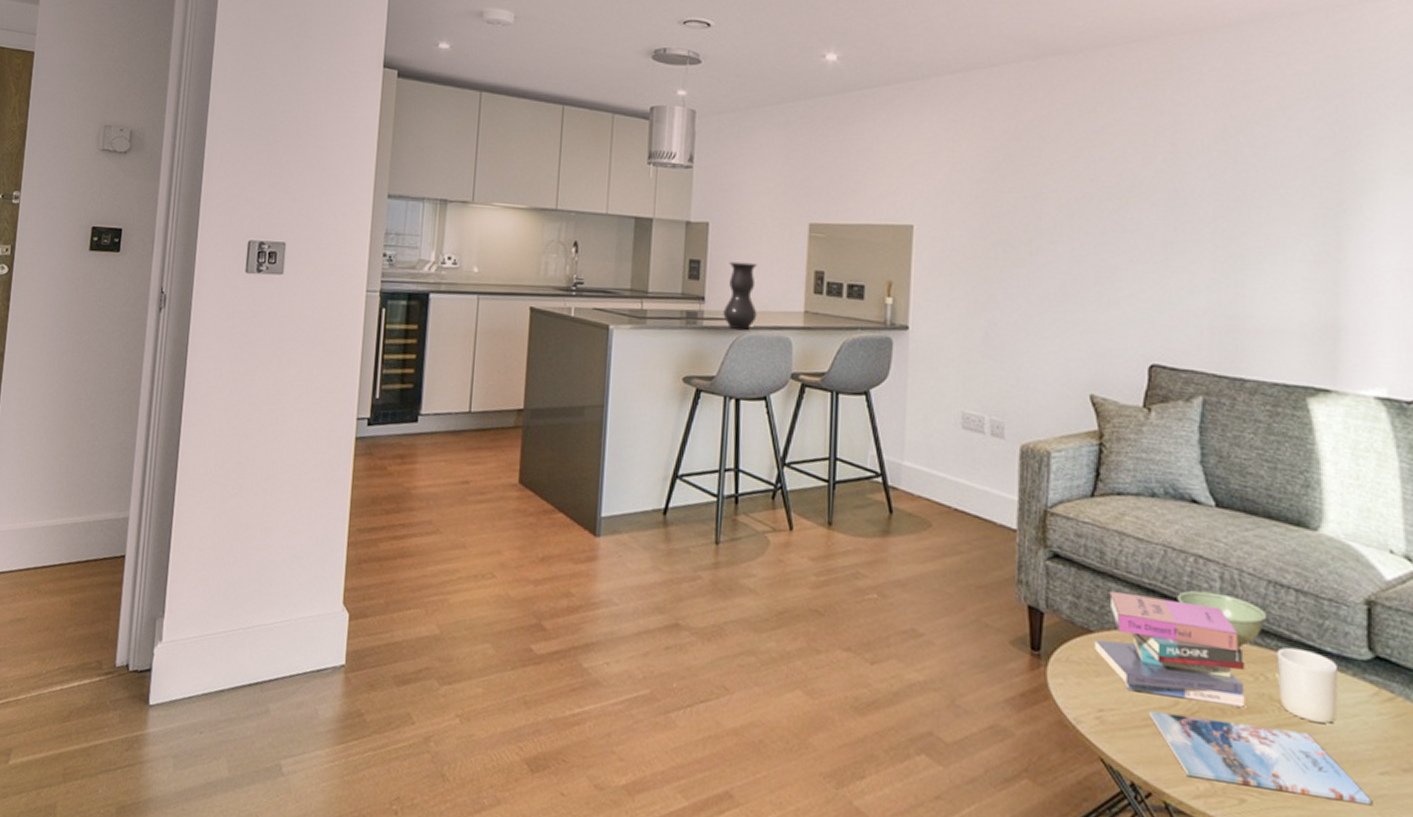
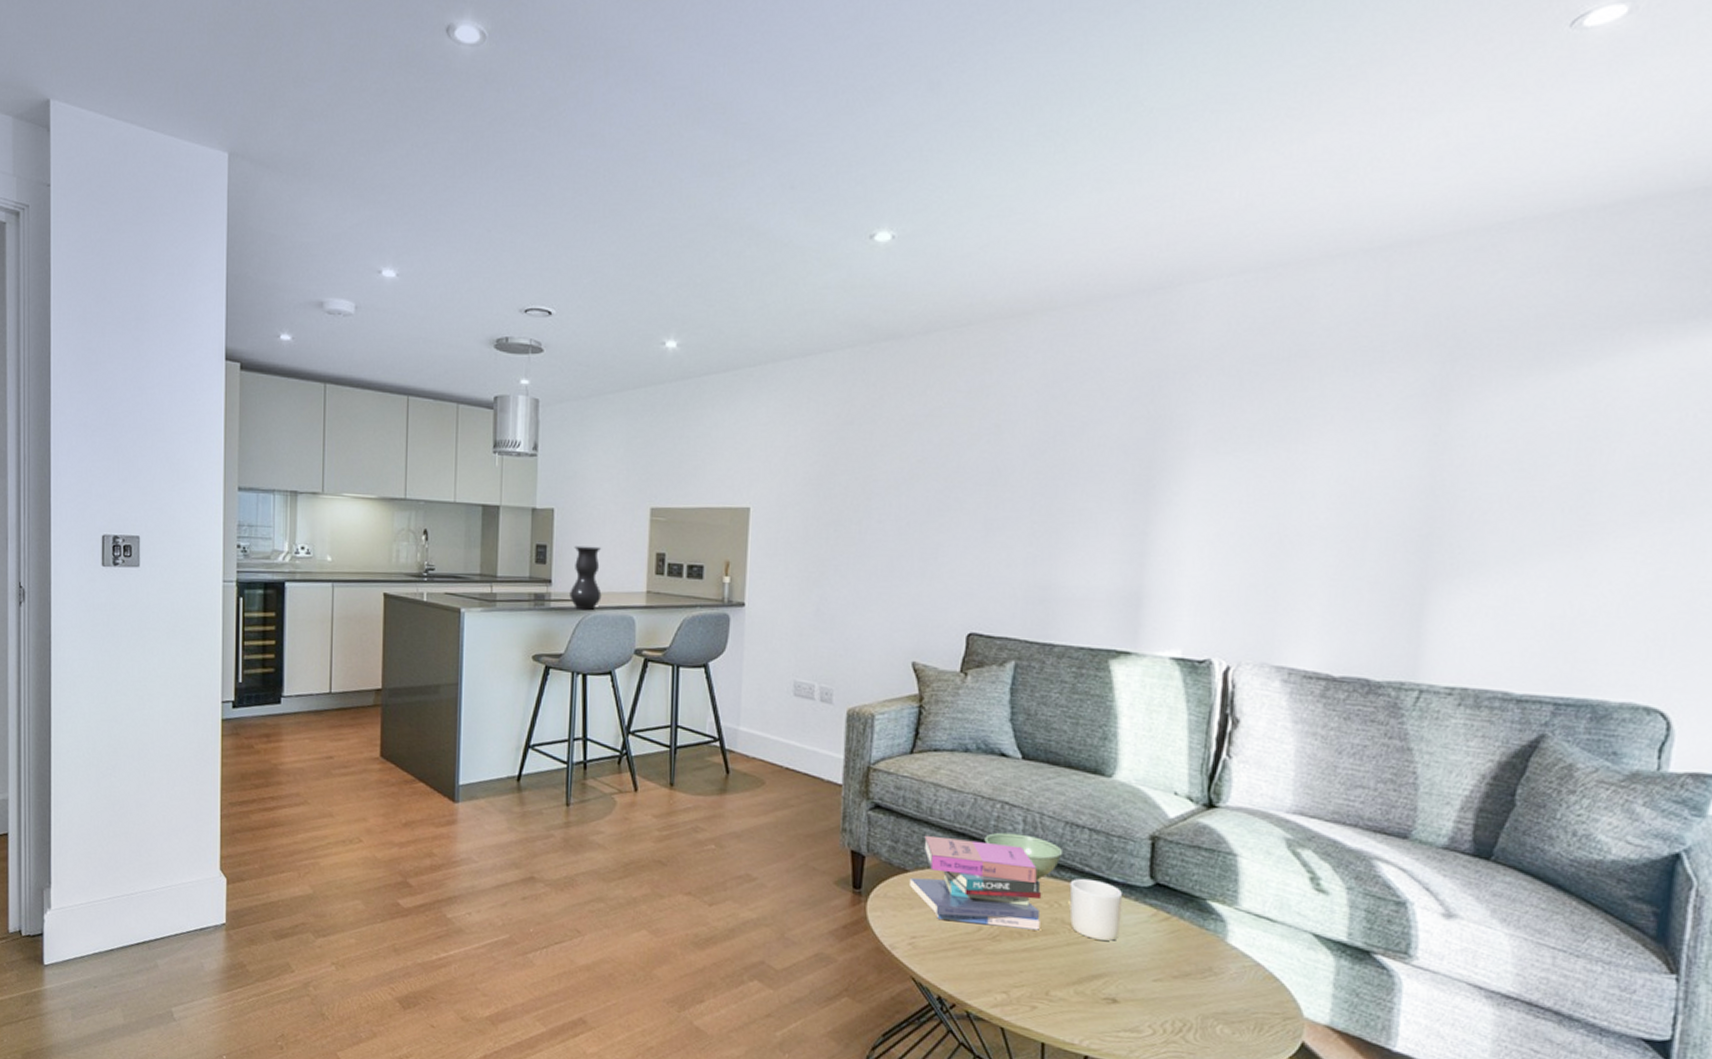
magazine: present [1148,710,1371,806] -> none [955,936,1144,1007]

